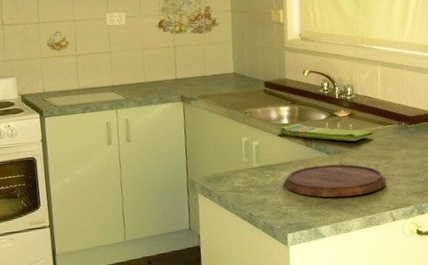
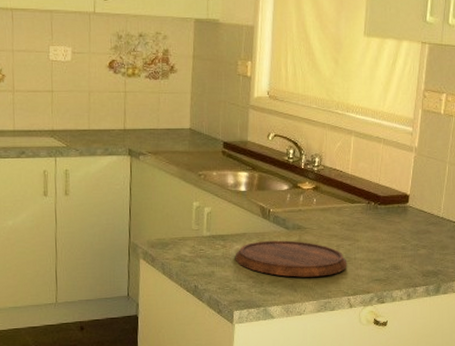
dish towel: present [278,123,373,142] -> none [235,192,338,218]

